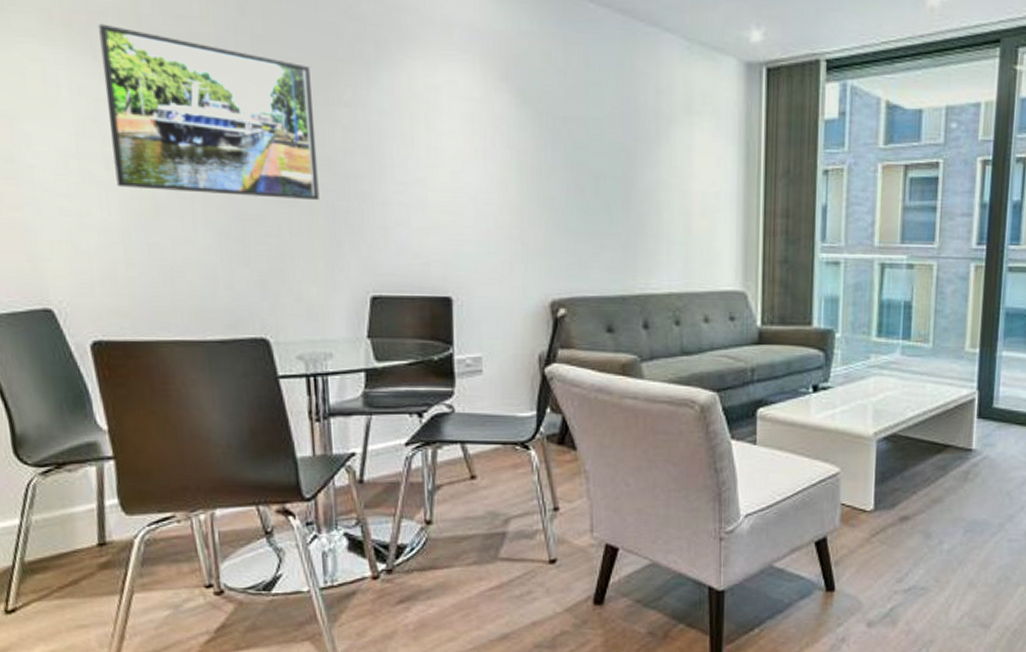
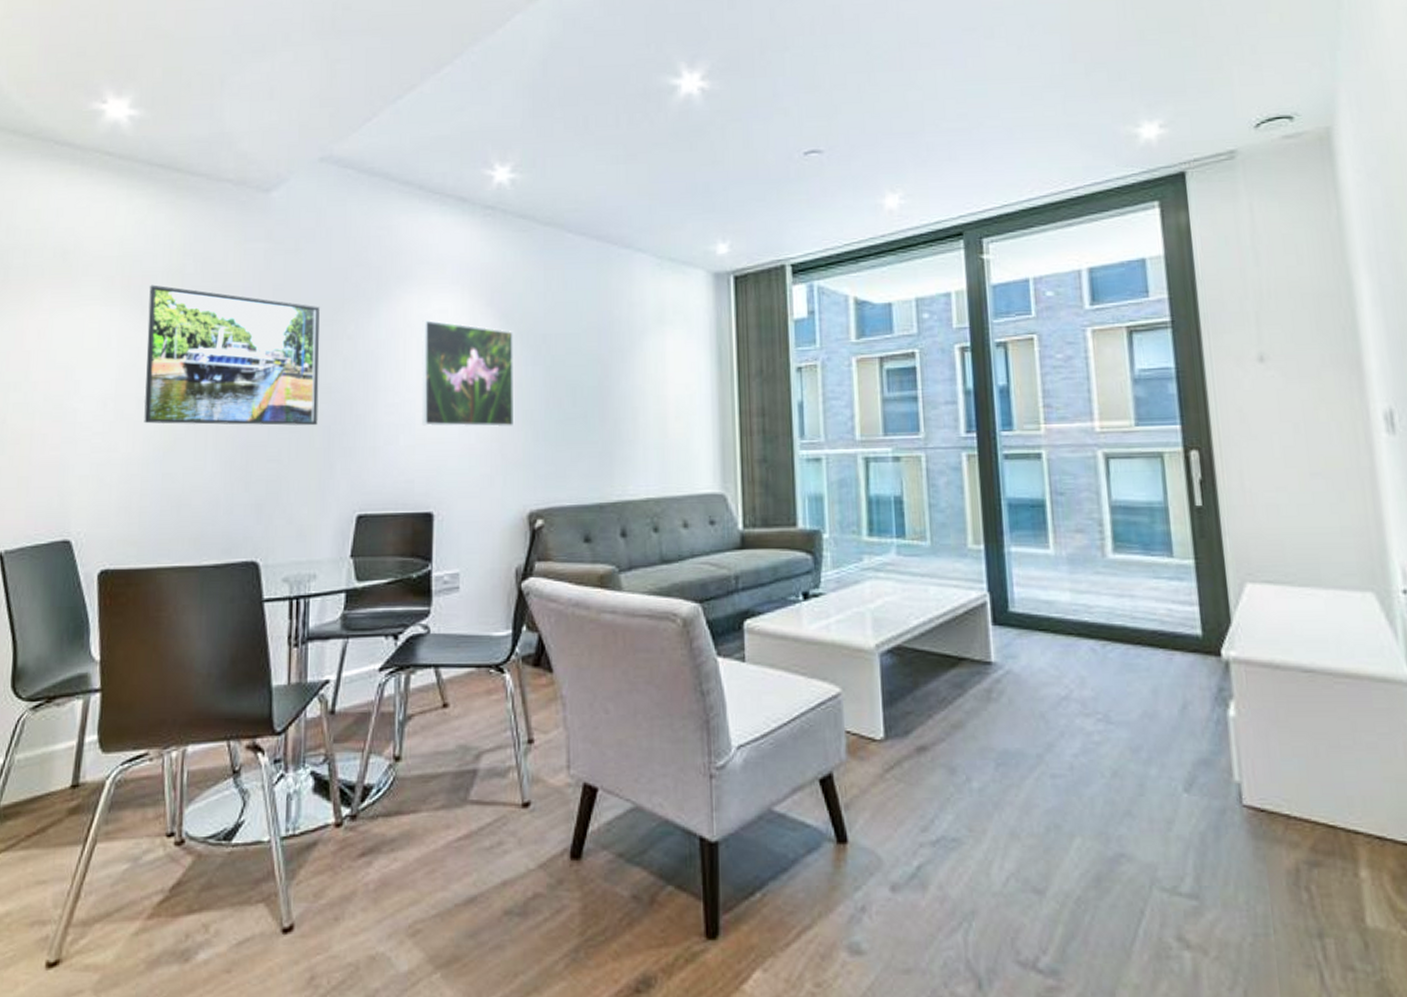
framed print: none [428,90,535,214] -> present [421,319,515,428]

